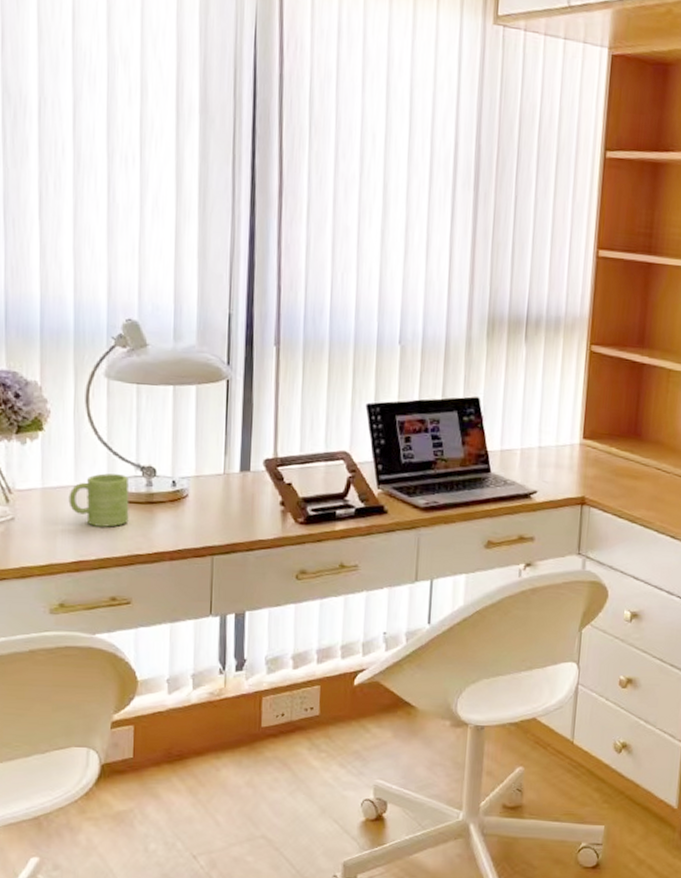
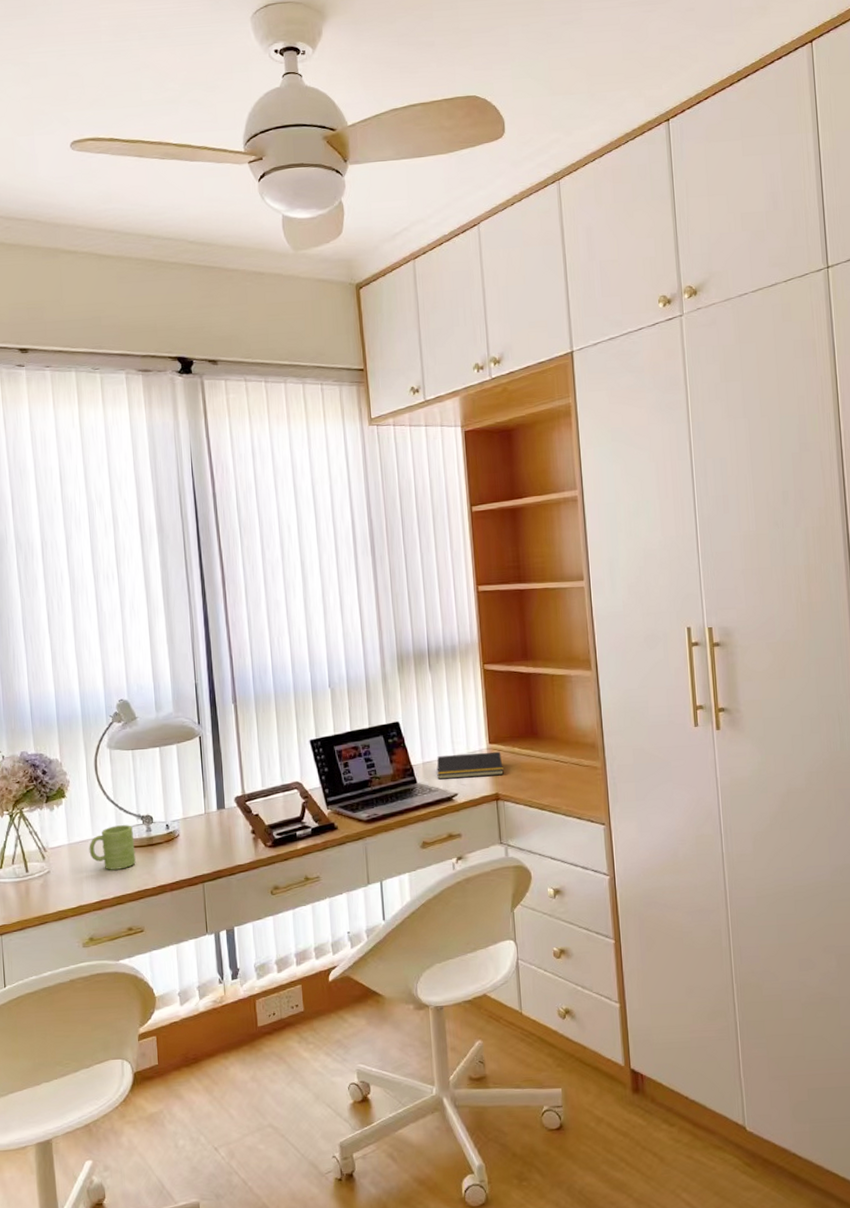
notepad: none [516,445,596,476] -> present [436,751,504,780]

